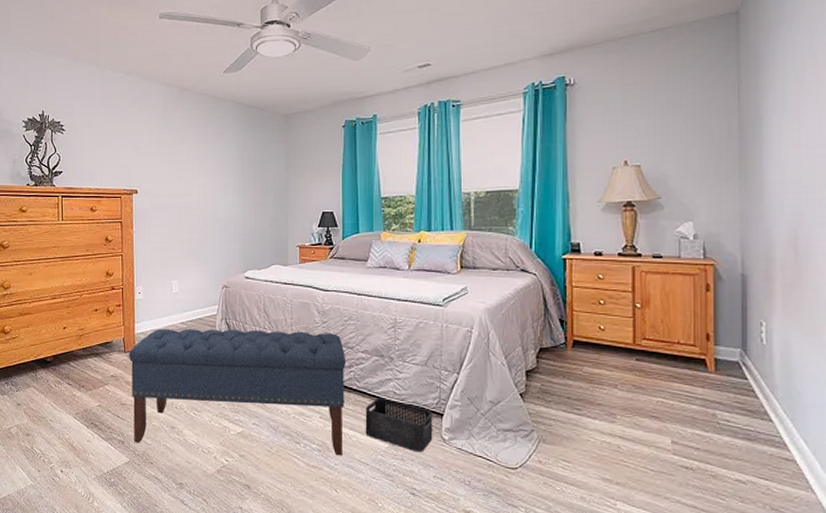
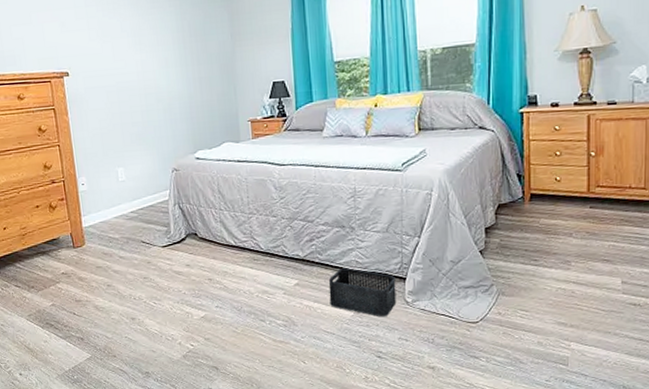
bench: present [129,328,347,456] -> none [78,208,309,338]

